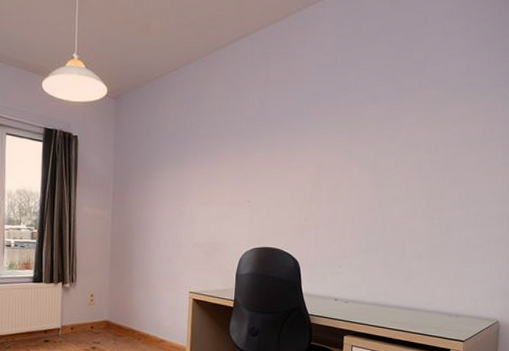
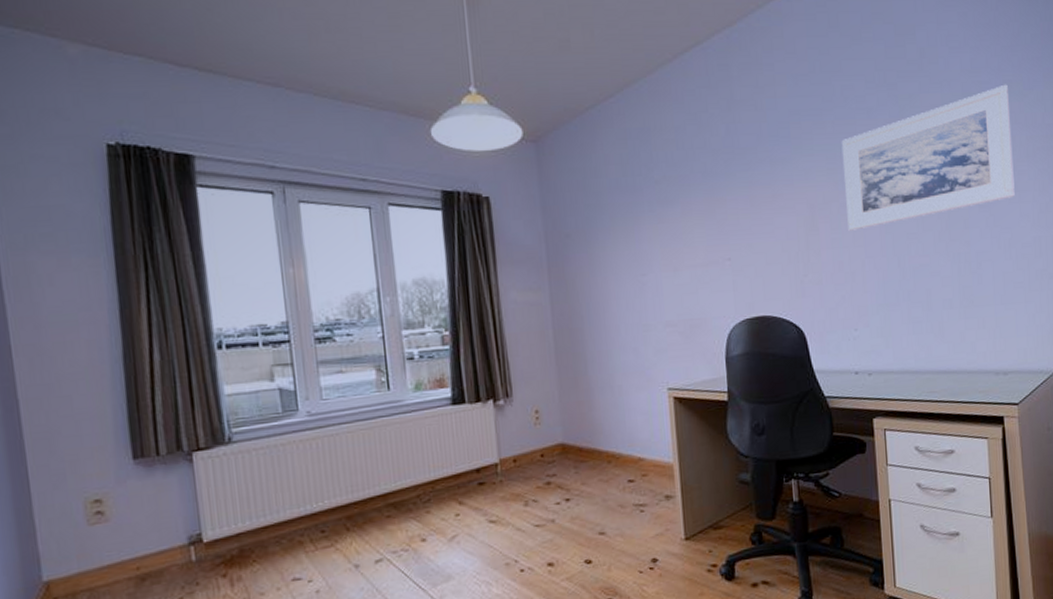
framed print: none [345,87,495,191] -> present [841,84,1015,231]

